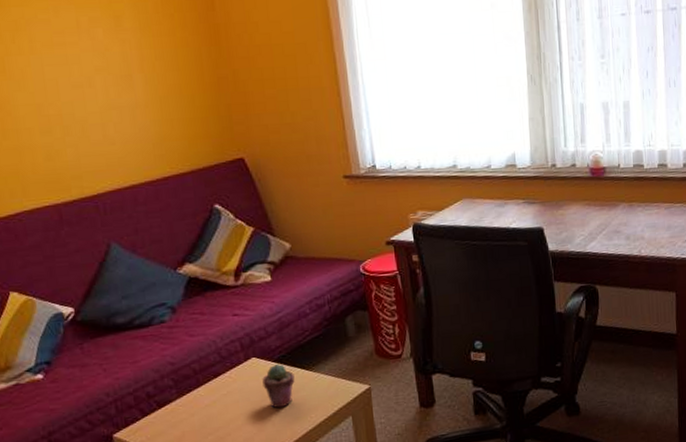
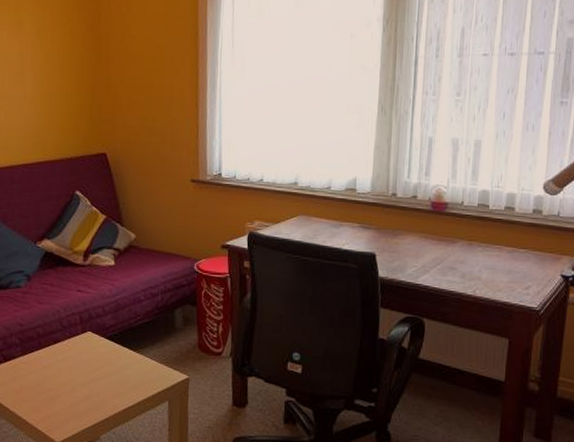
potted succulent: present [262,363,295,409] -> none [94,340,122,382]

